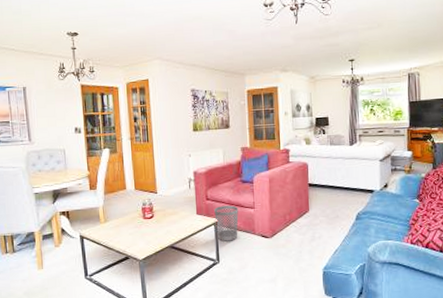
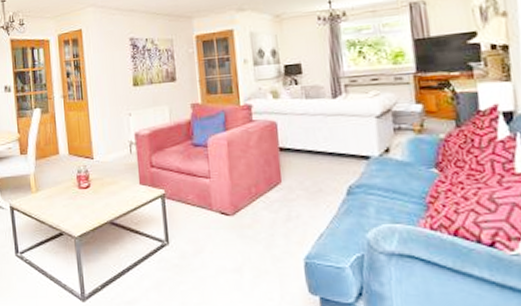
wastebasket: present [214,205,239,242] -> none [160,174,191,218]

